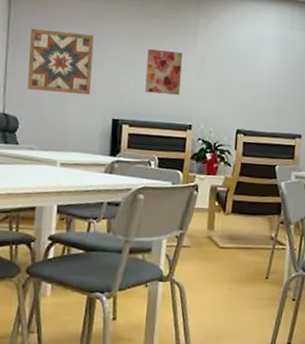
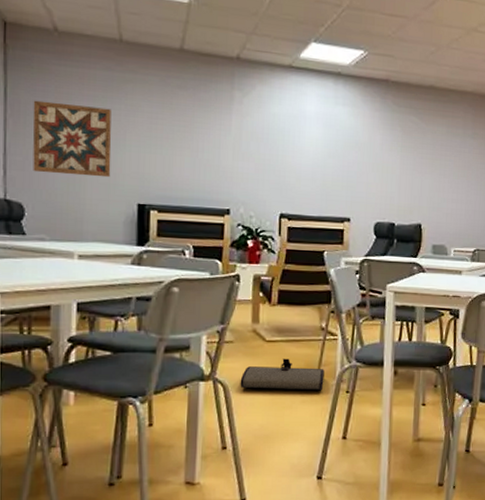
wall art: present [145,48,182,95] -> none [174,124,216,177]
tool roll: none [194,264,273,297] -> present [240,358,325,391]

